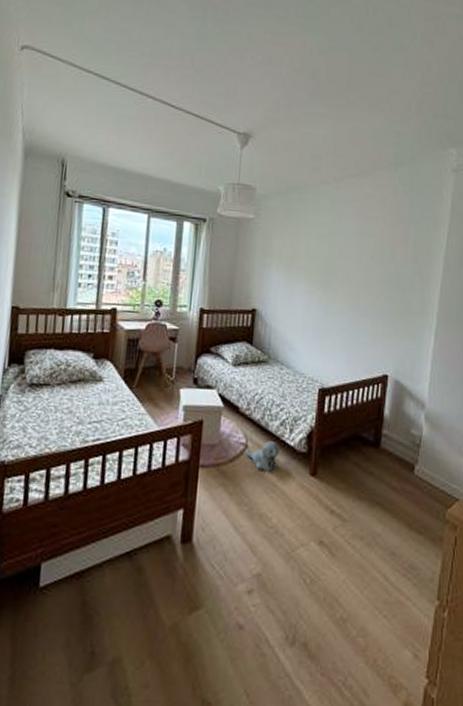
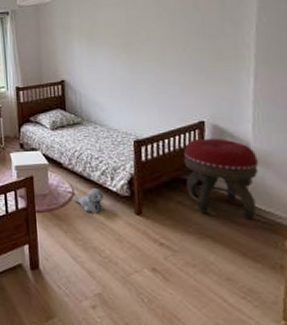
footstool: none [363,393,430,486] -> present [183,138,259,220]

